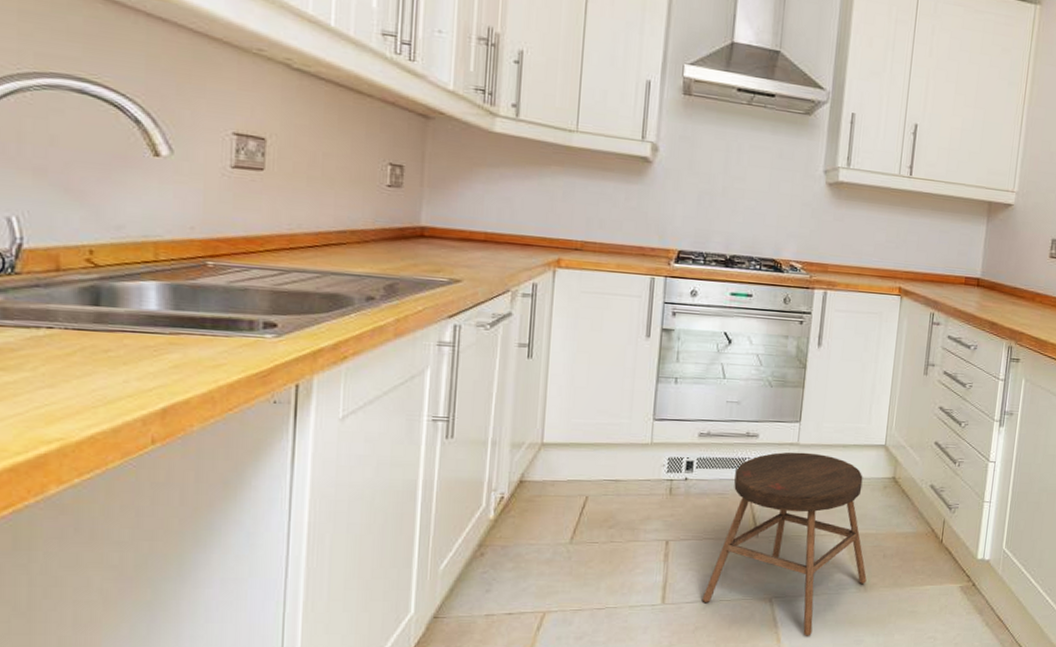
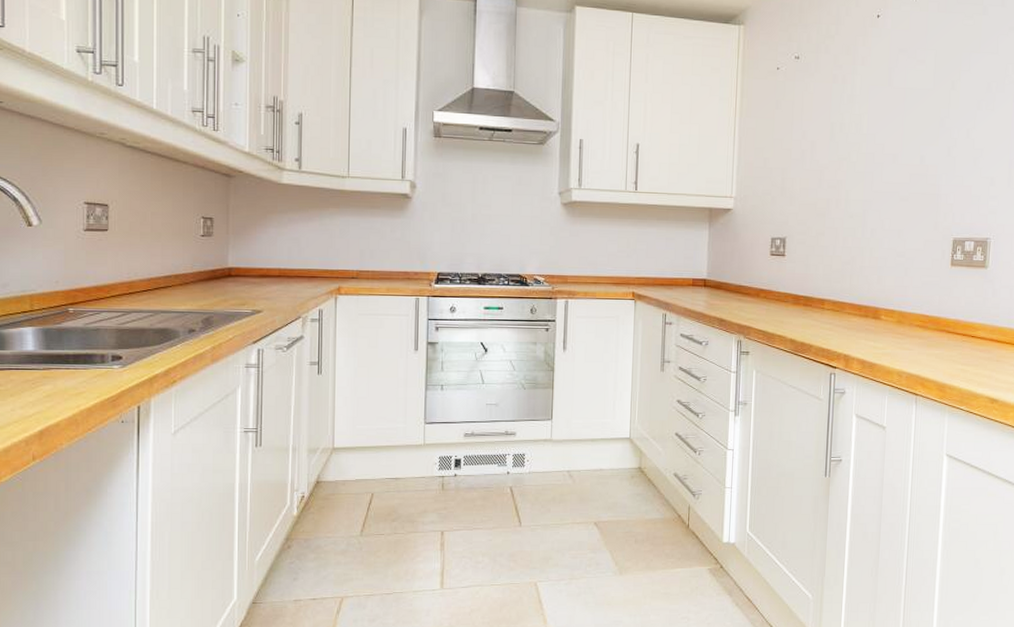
stool: present [702,452,867,636] -> none [475,447,621,617]

